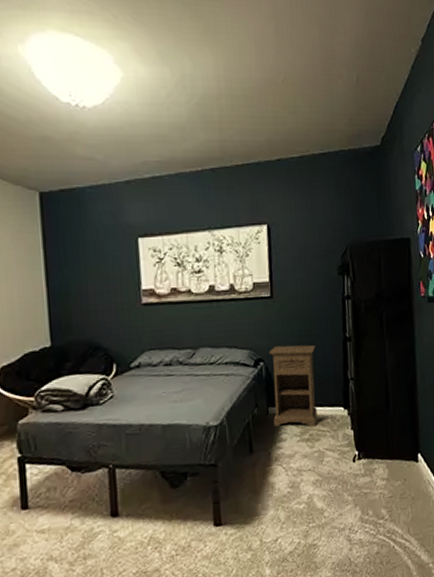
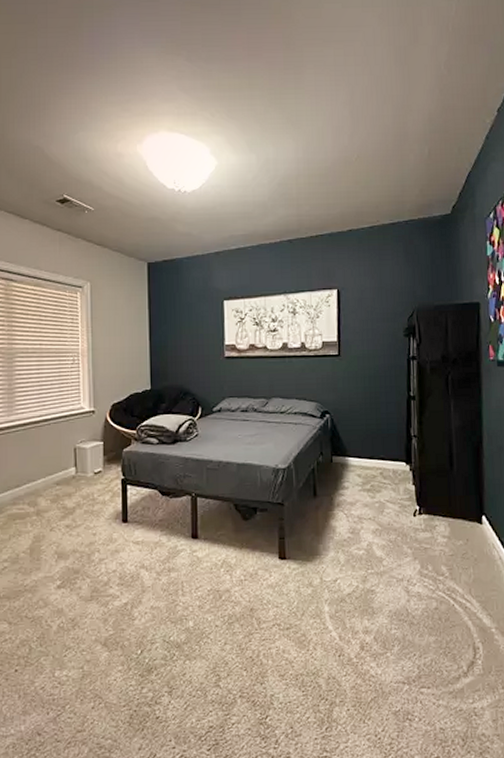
nightstand: present [268,345,318,427] -> none [334,400,380,479]

